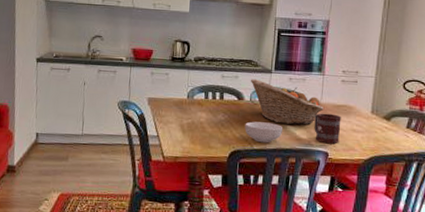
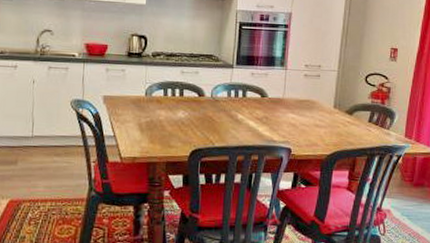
cereal bowl: present [244,121,283,143] -> none [206,118,246,141]
fruit basket: present [250,78,324,125] -> none [211,74,286,121]
mug: present [314,113,341,144] -> none [277,108,304,140]

